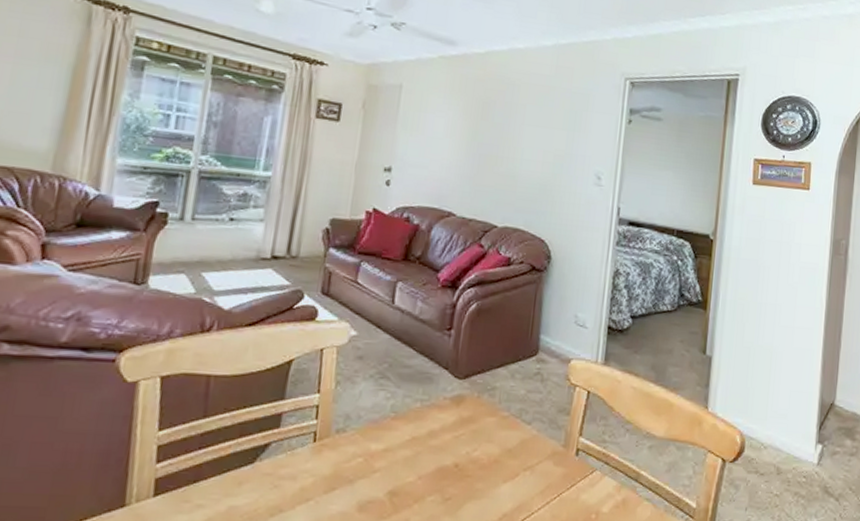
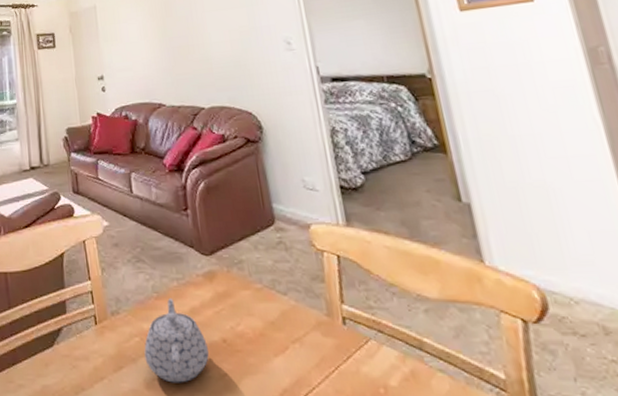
teapot: none [364,419,438,506] -> present [144,298,209,383]

